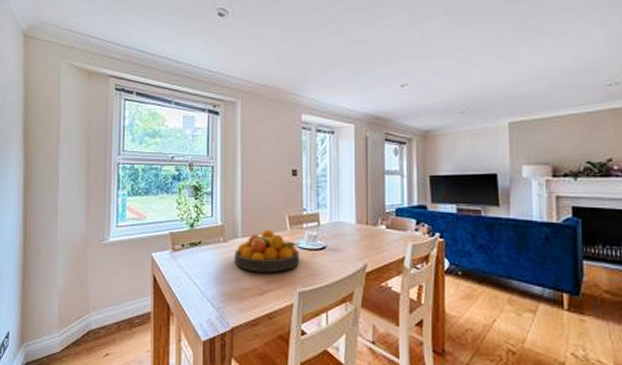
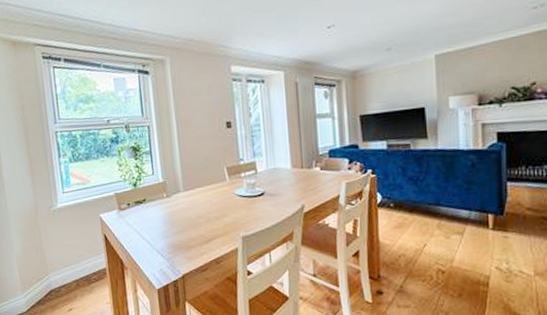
fruit bowl: present [234,229,300,273] -> none [178,181,241,223]

